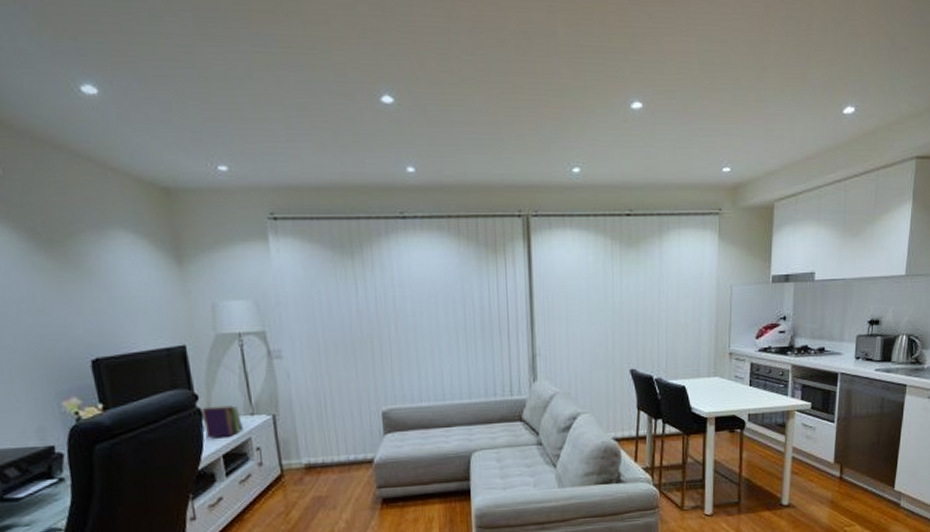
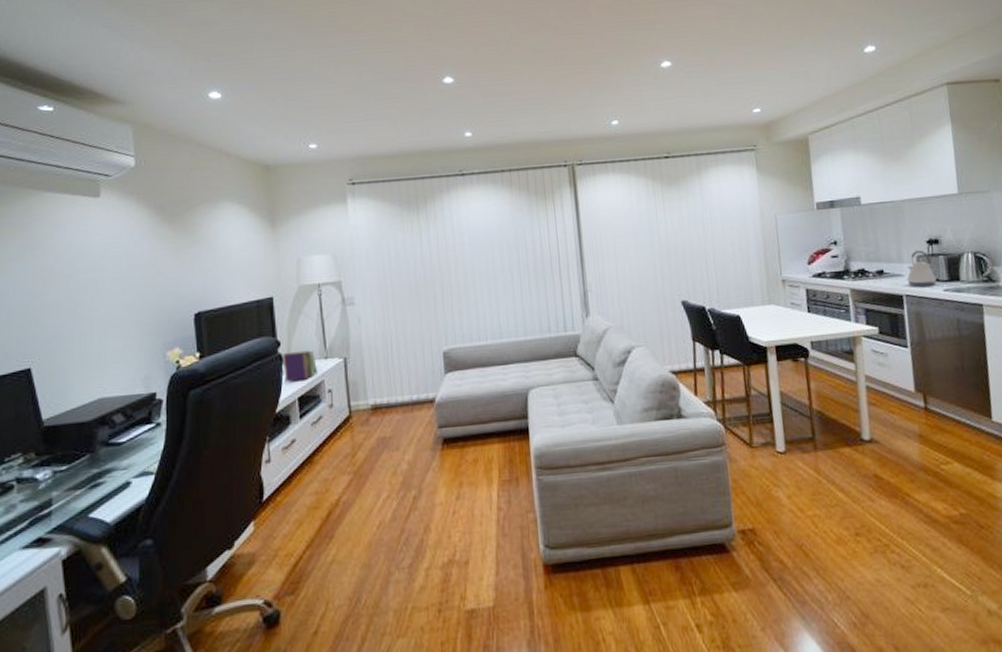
kettle: none [844,330,871,367] -> present [906,250,937,288]

